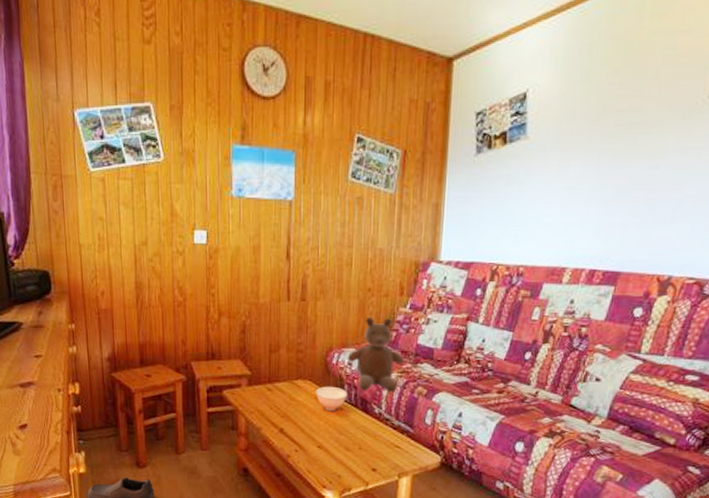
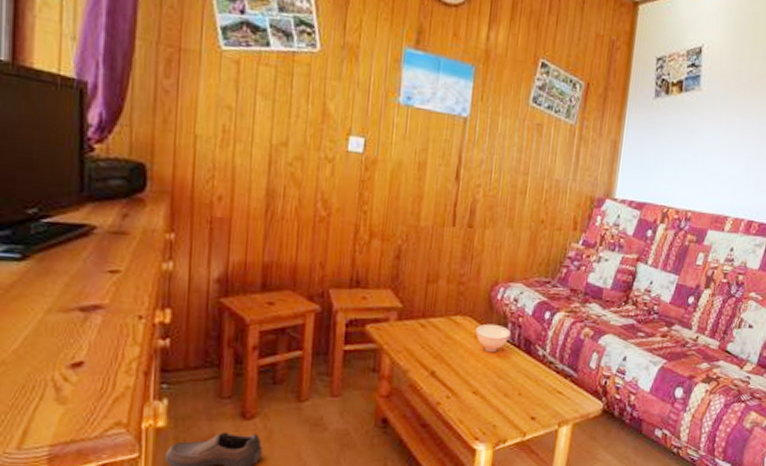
teddy bear: present [347,316,404,393] -> none [513,250,573,334]

